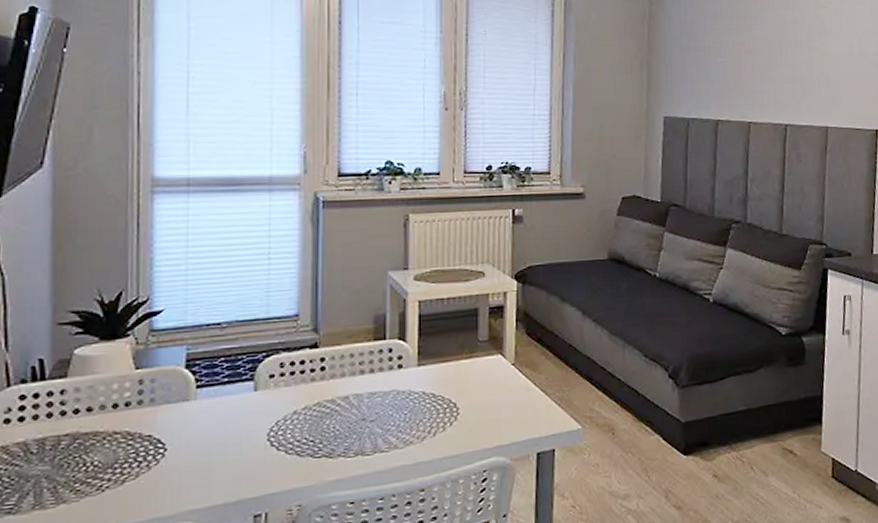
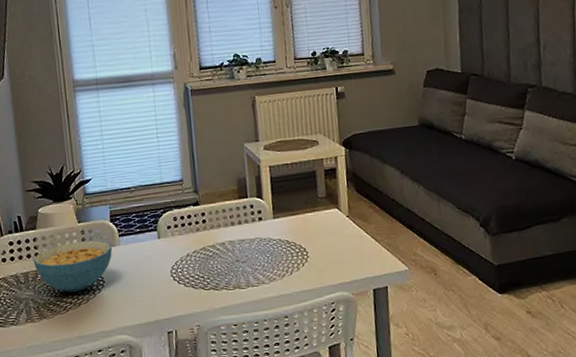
cereal bowl: none [56,393,185,466] -> present [33,240,113,293]

